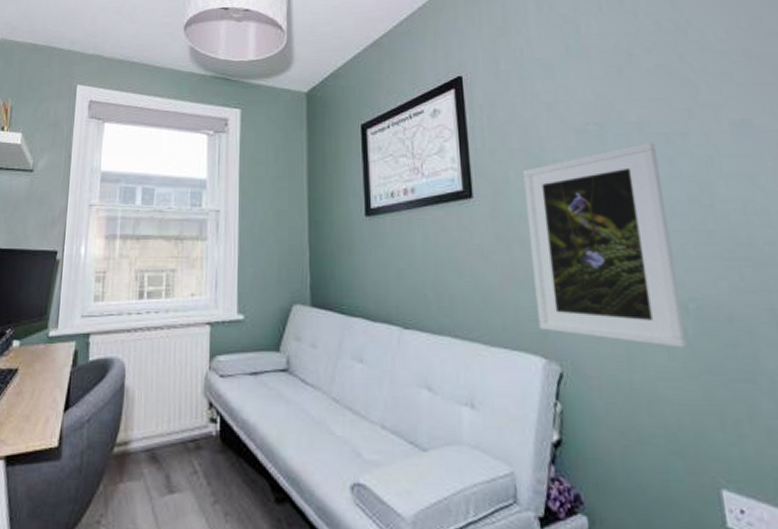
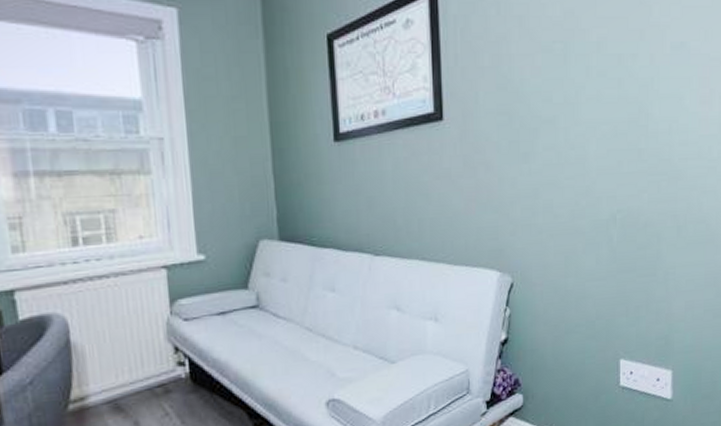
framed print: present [523,142,687,348] -> none [492,62,611,253]

